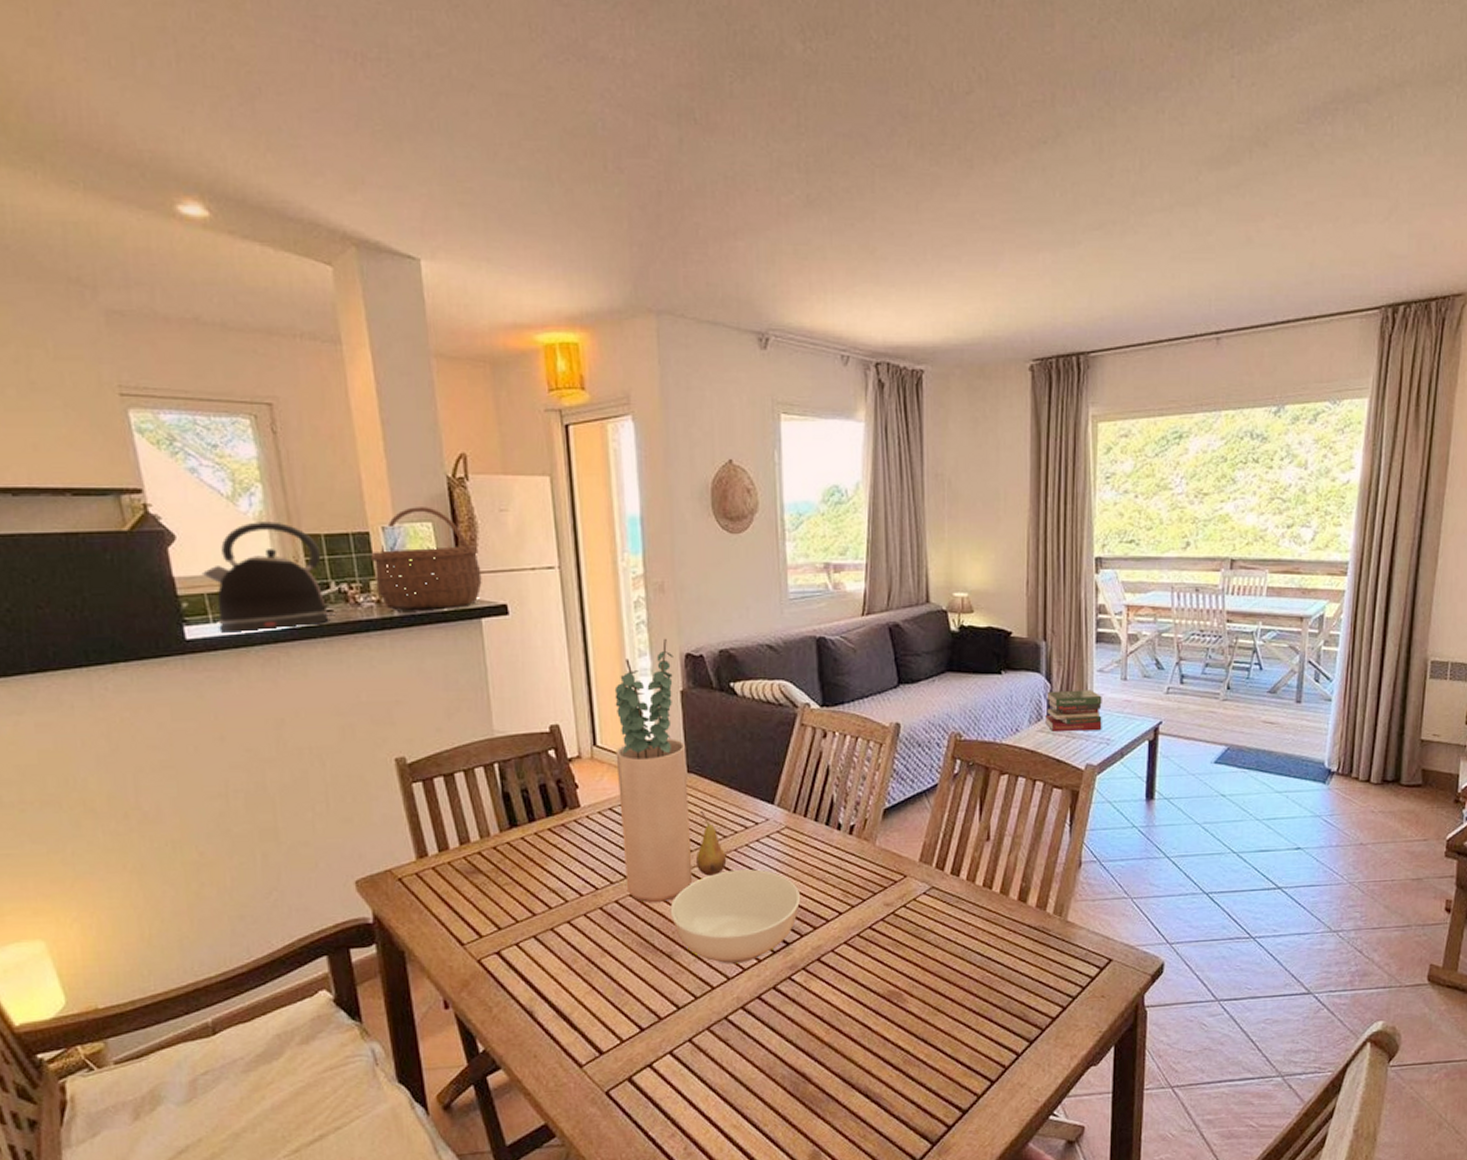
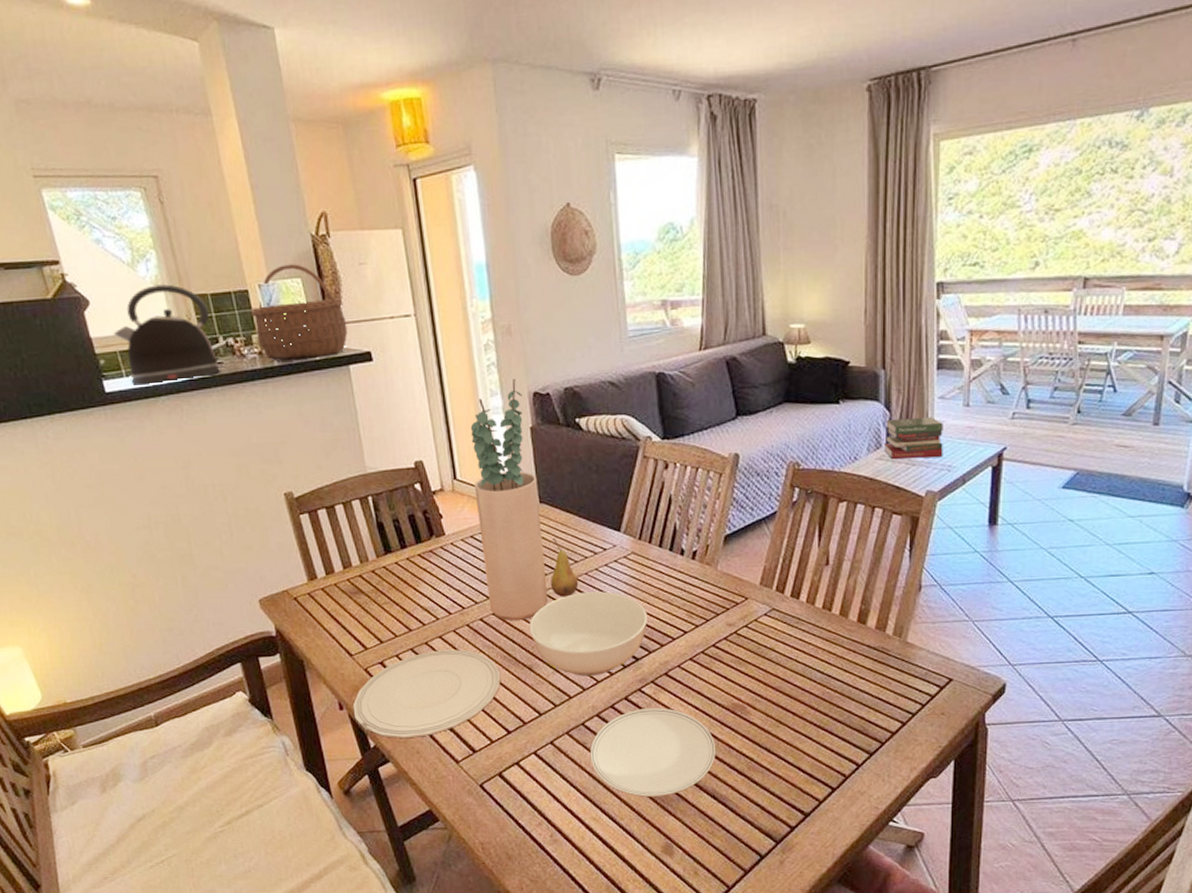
plate: none [460,936,636,1041] -> present [352,649,501,739]
plate: none [732,997,869,1100] -> present [590,708,715,798]

